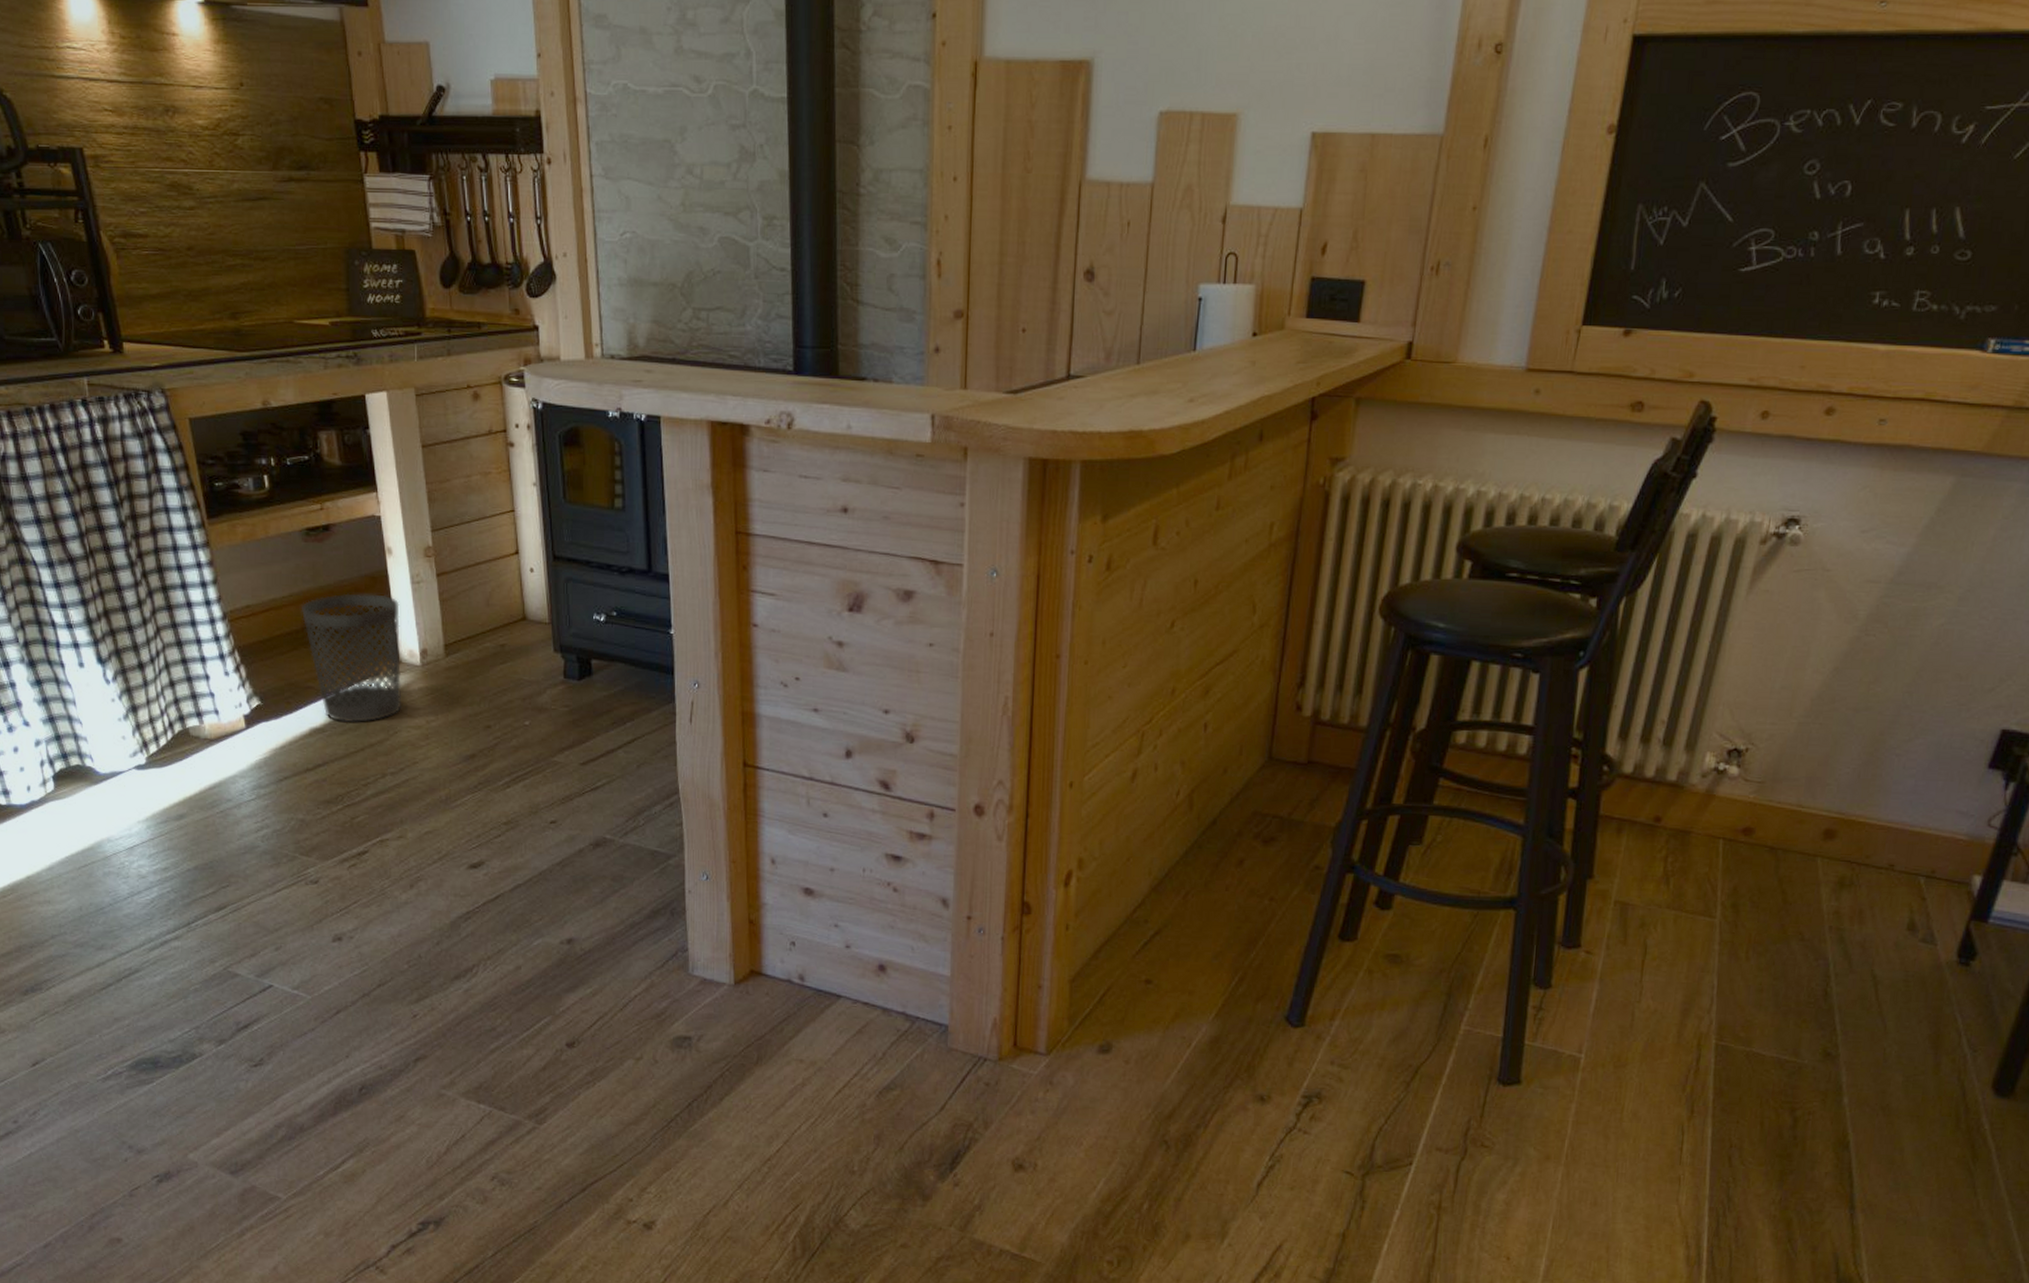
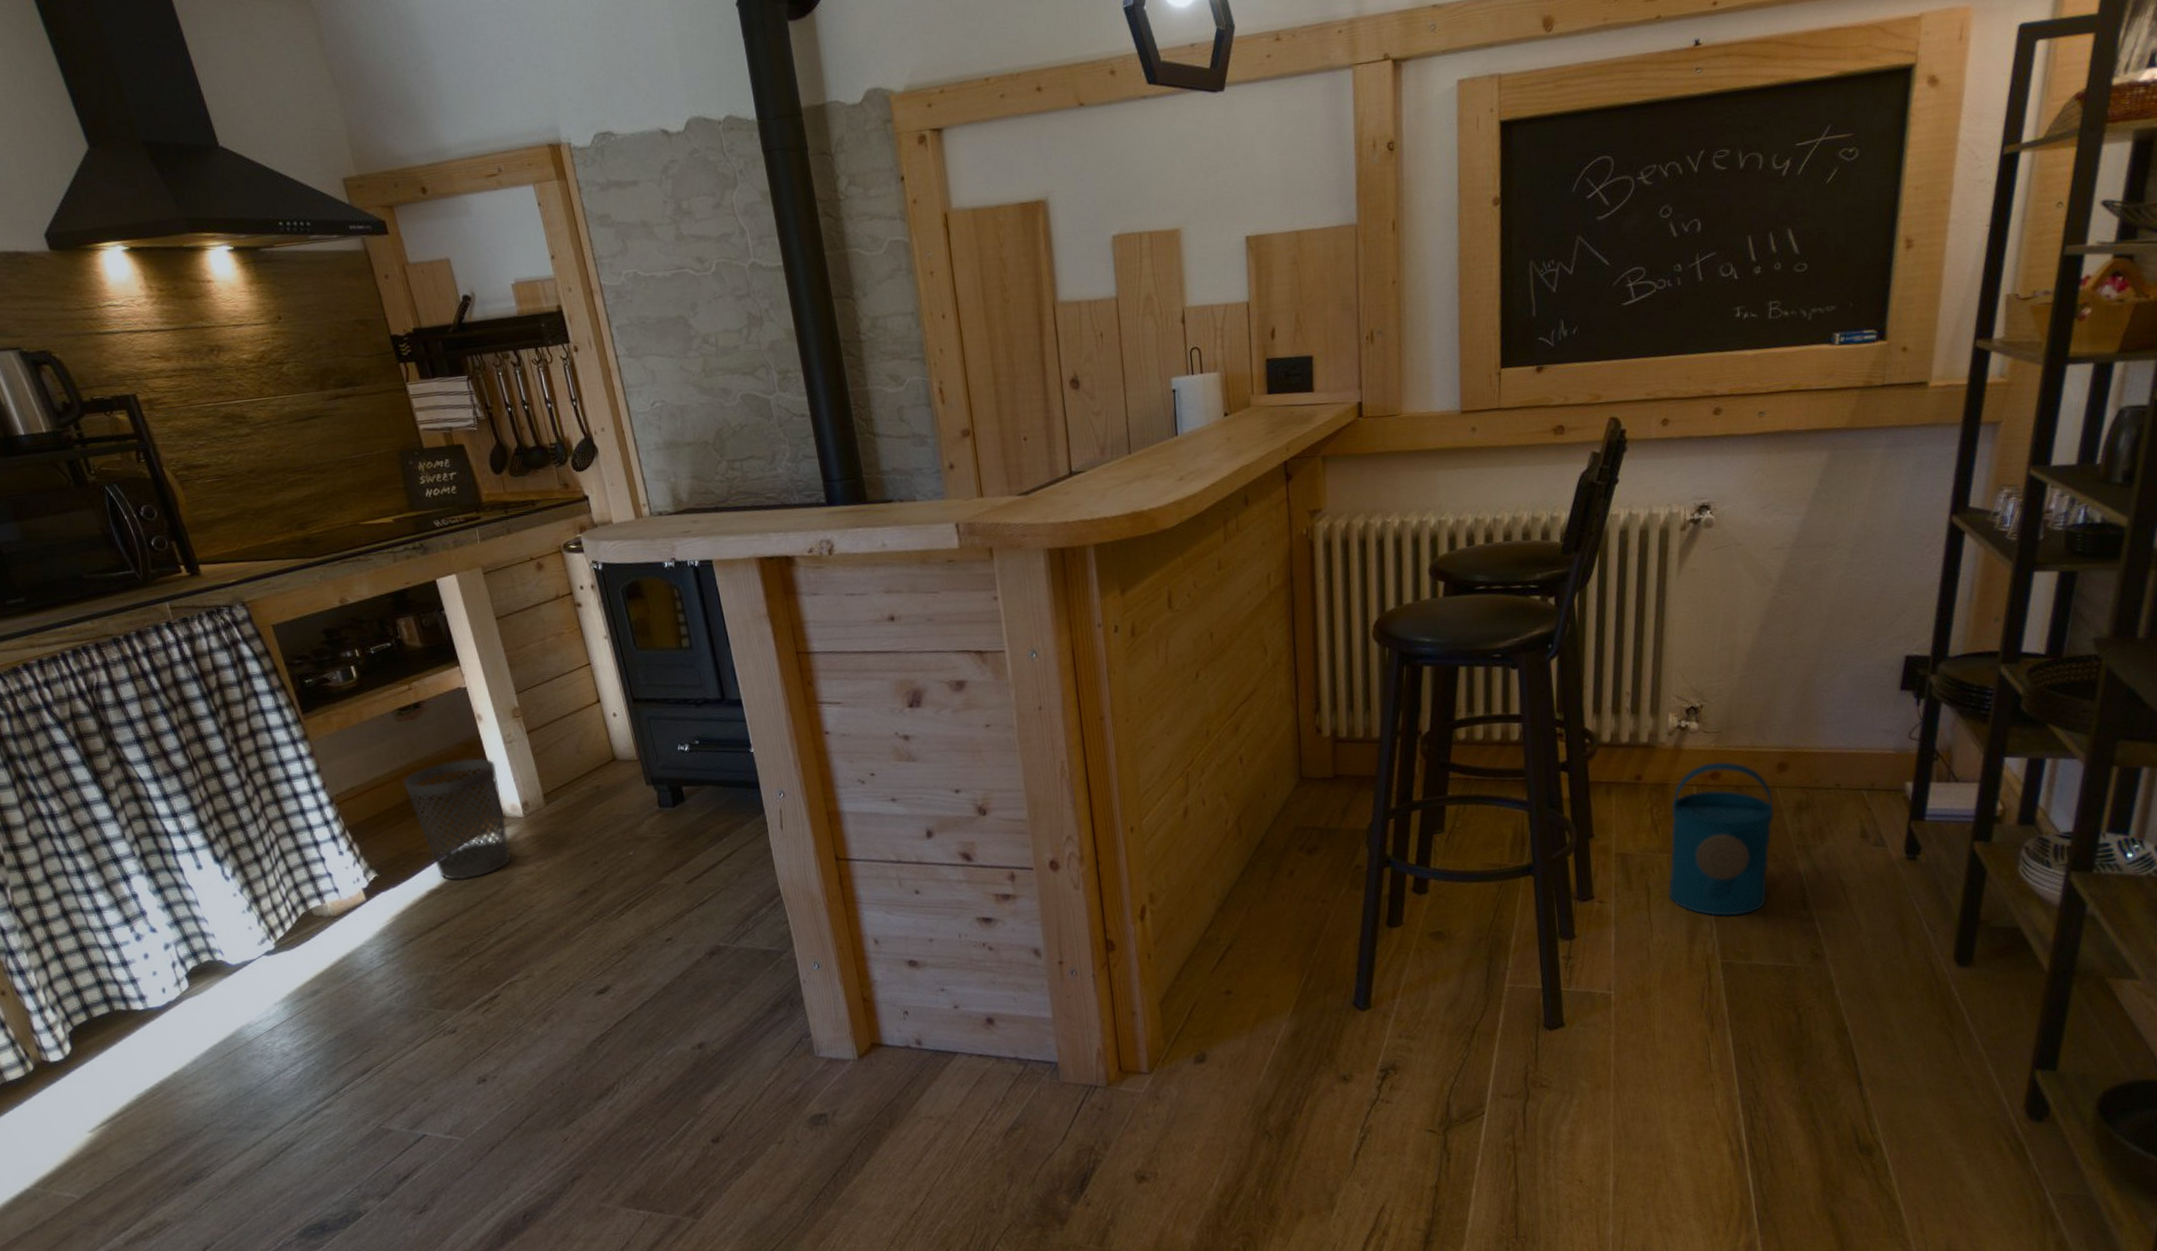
watering can: none [1668,815,1811,995] -> present [1668,761,1775,917]

